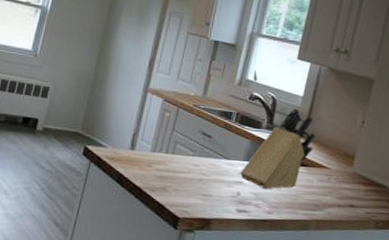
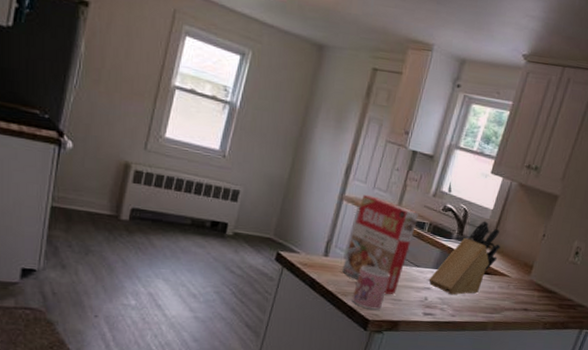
cereal box: none [149,86,225,189] -> present [342,195,420,294]
mug: none [160,159,200,206] -> present [352,266,391,310]

